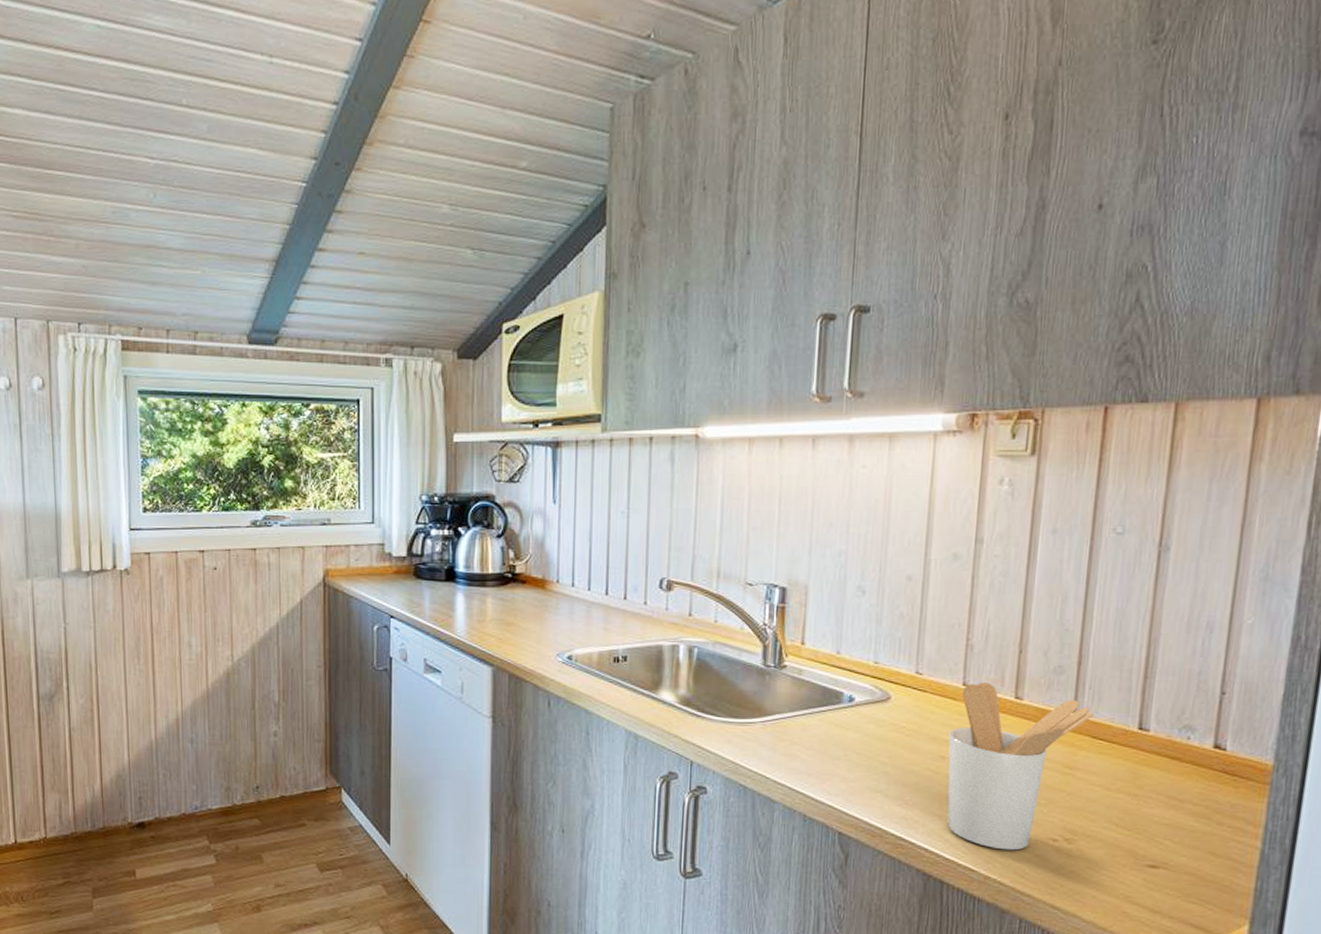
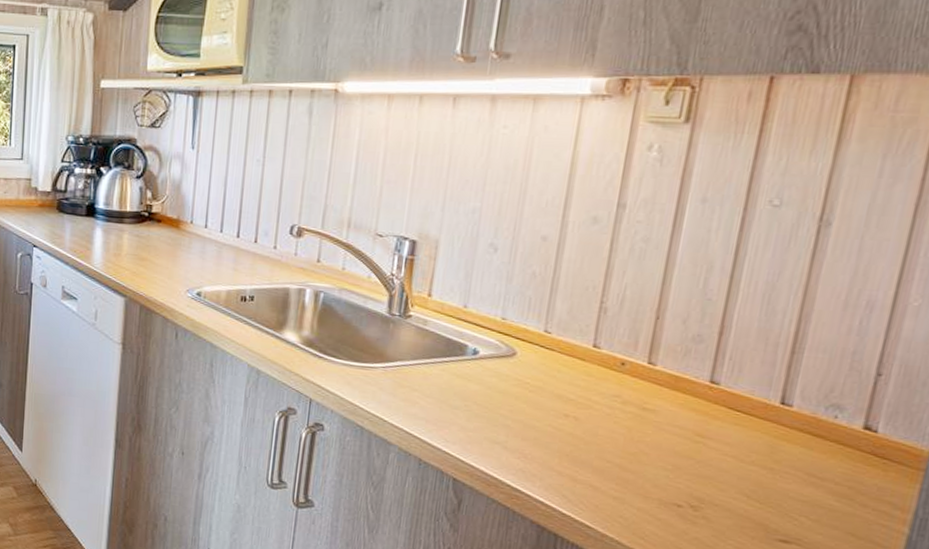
utensil holder: present [947,682,1094,851] -> none [566,345,732,512]

